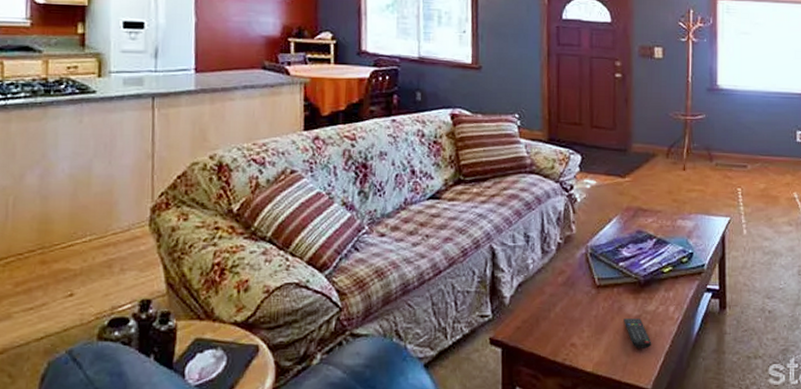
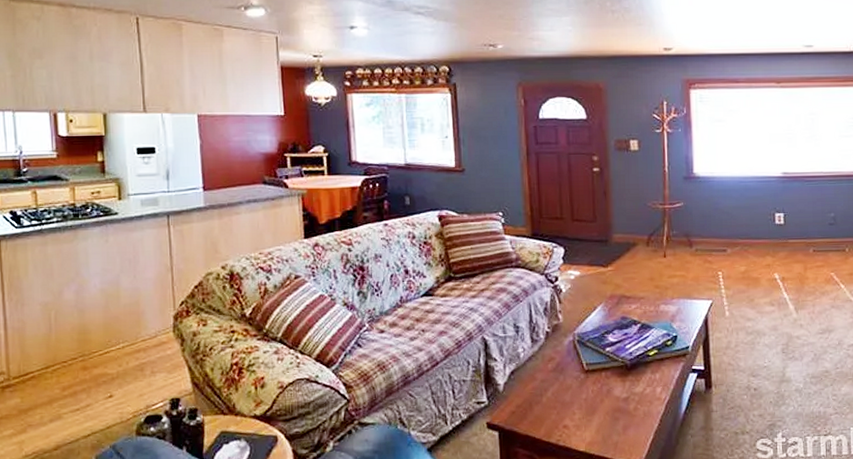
remote control: present [623,318,652,348] -> none [612,400,641,428]

